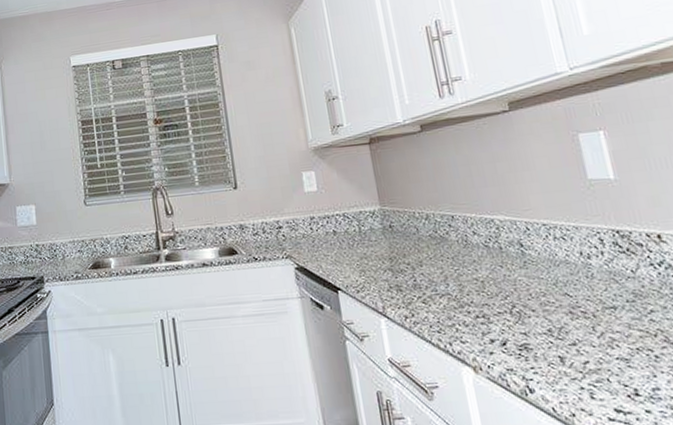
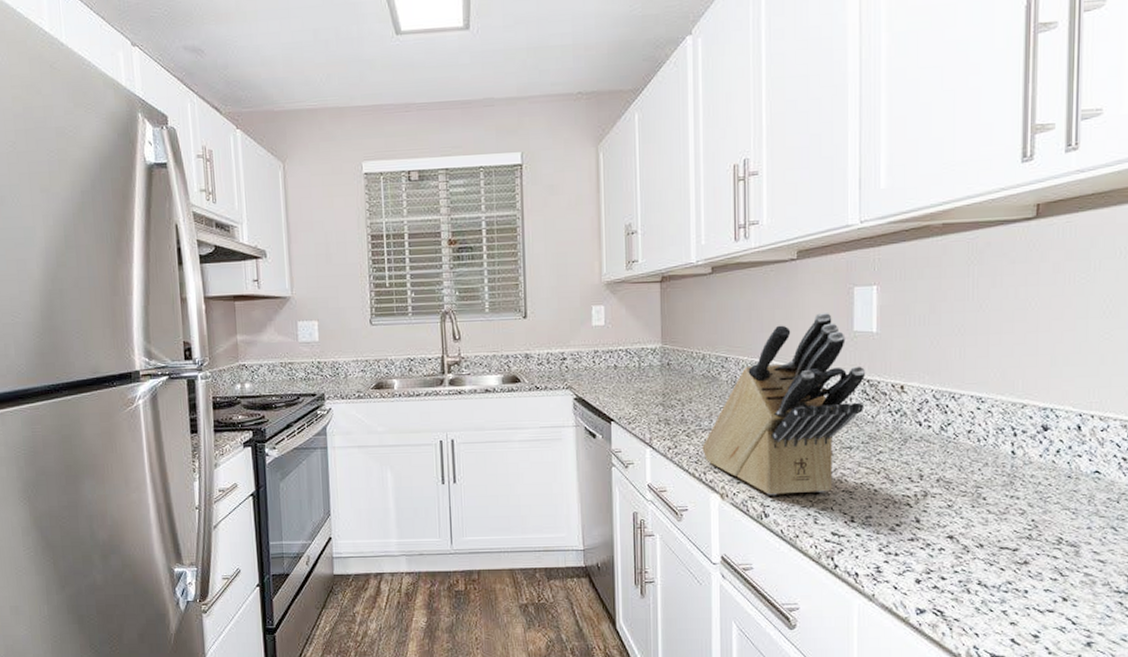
knife block: none [442,161,620,368] -> present [702,312,866,496]

